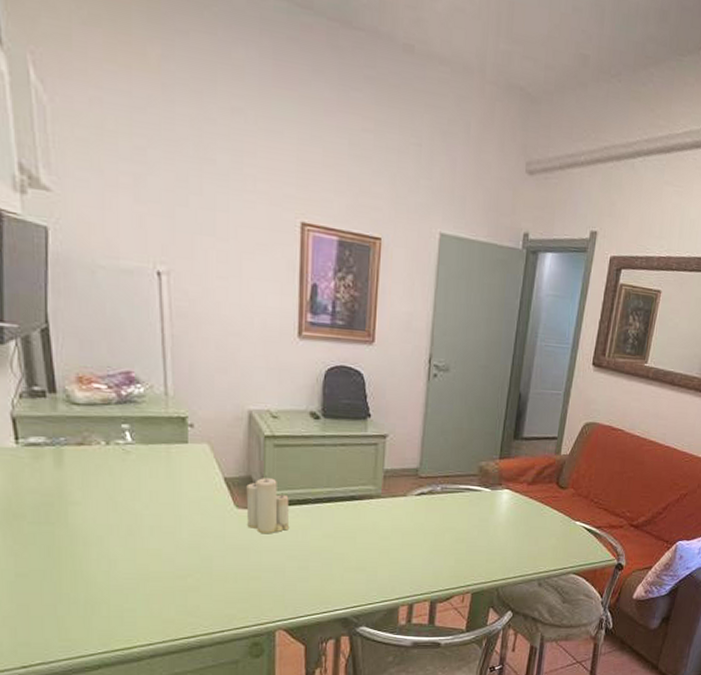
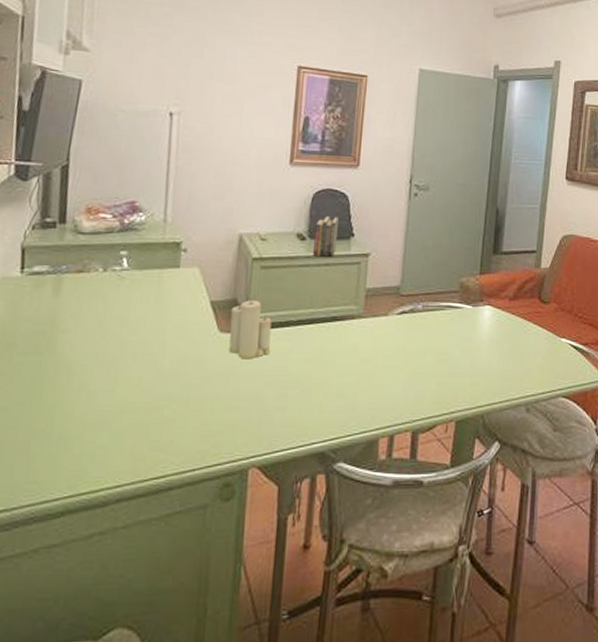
books: none [328,395,354,437] -> present [313,216,339,257]

